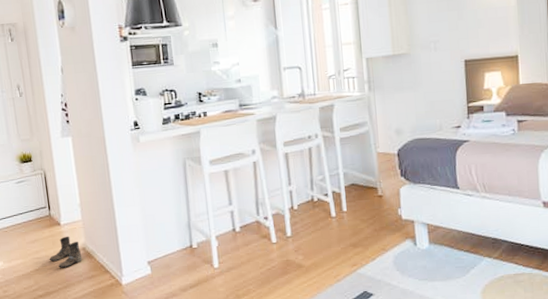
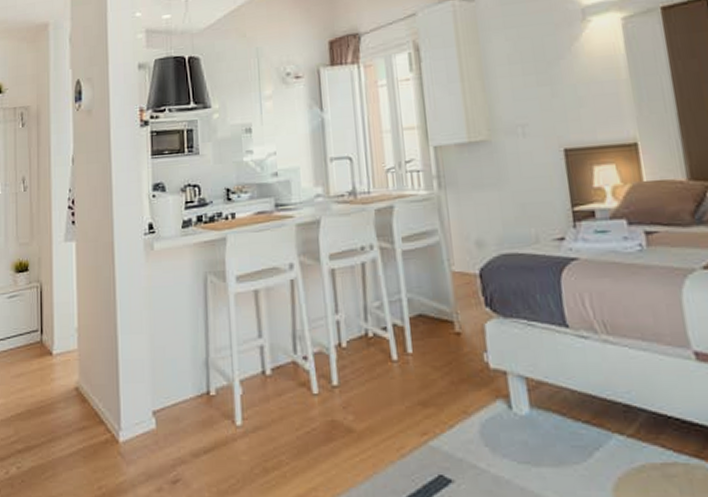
boots: present [49,236,83,268] -> none [34,370,74,414]

